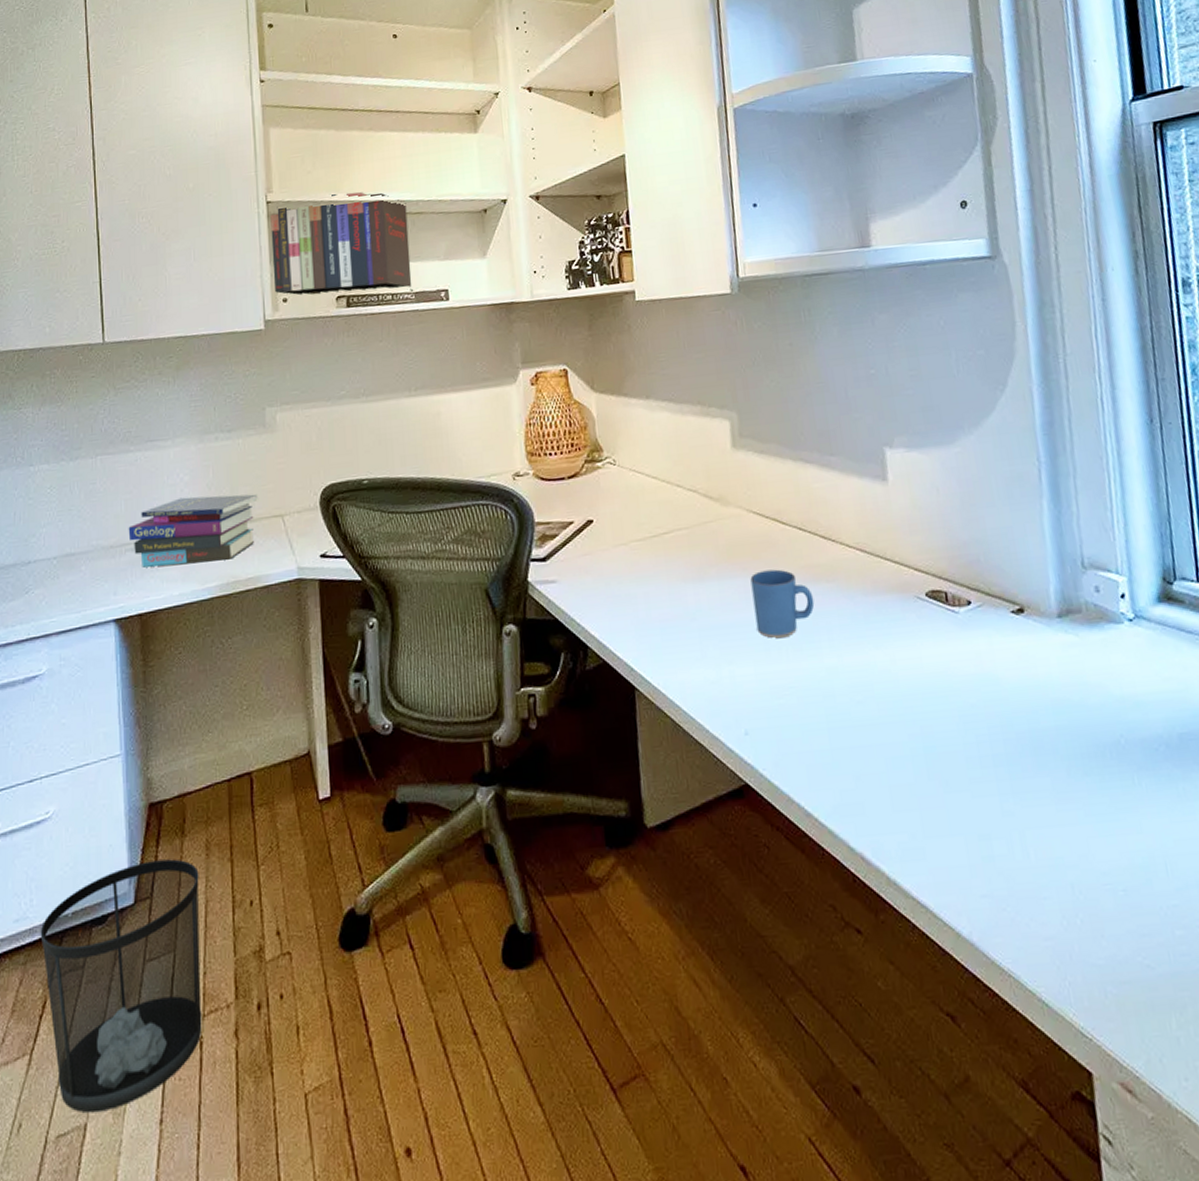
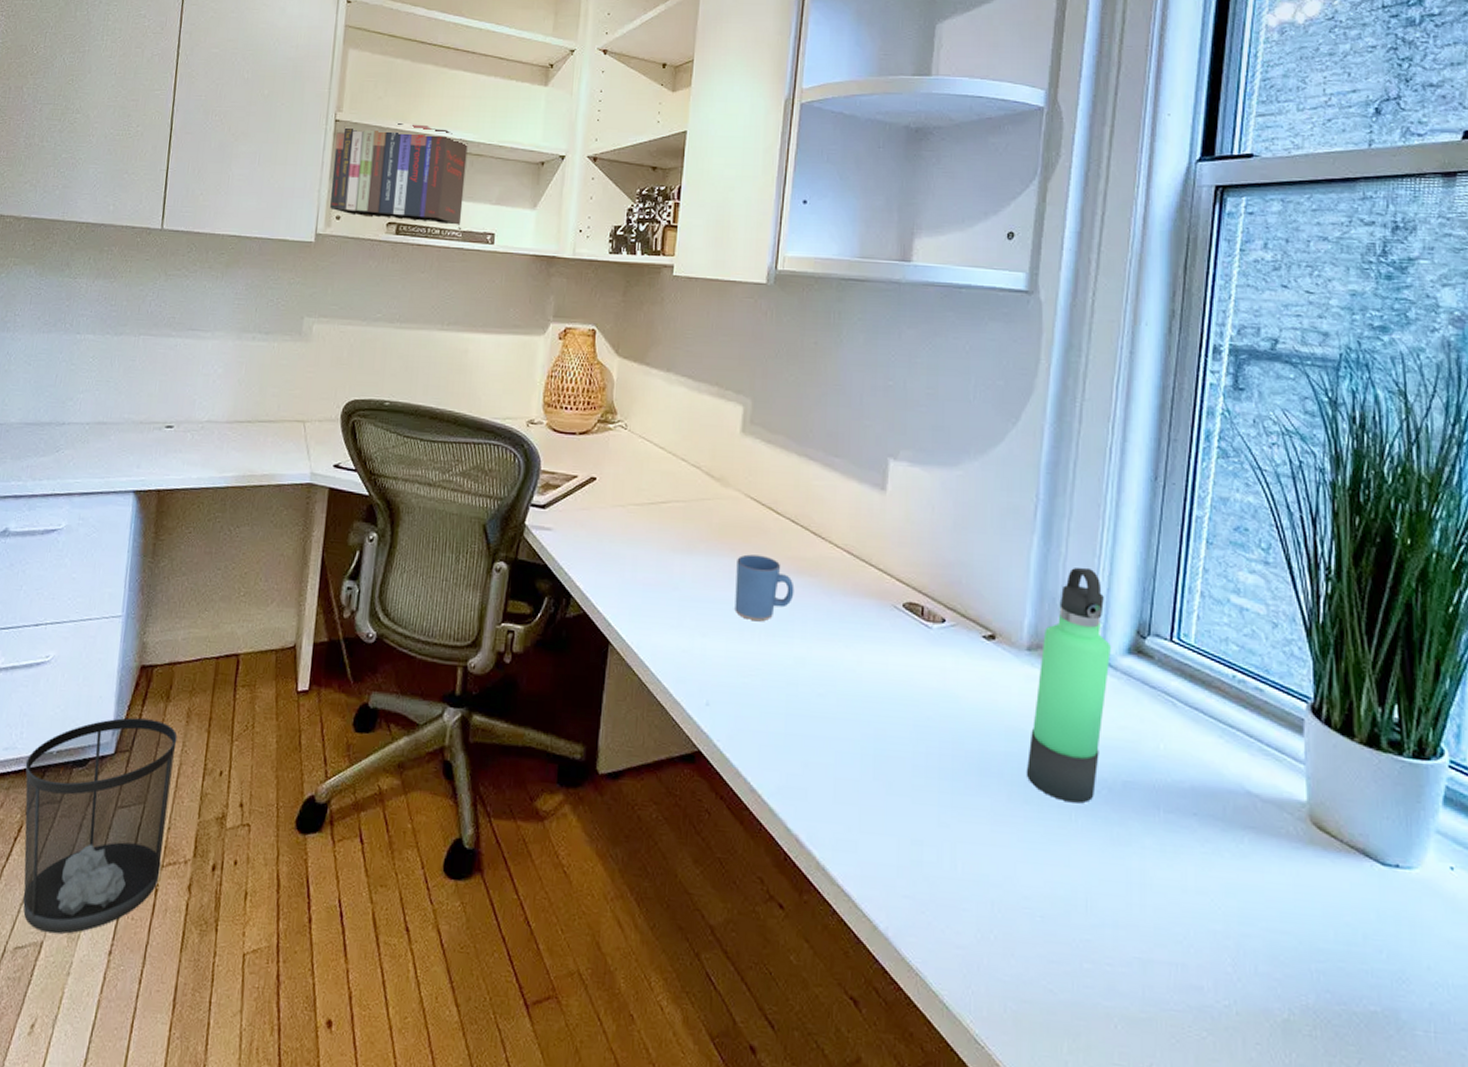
books: present [128,494,259,568] -> none [158,388,285,454]
thermos bottle: none [1071,522,1153,766] -> present [1026,567,1111,804]

